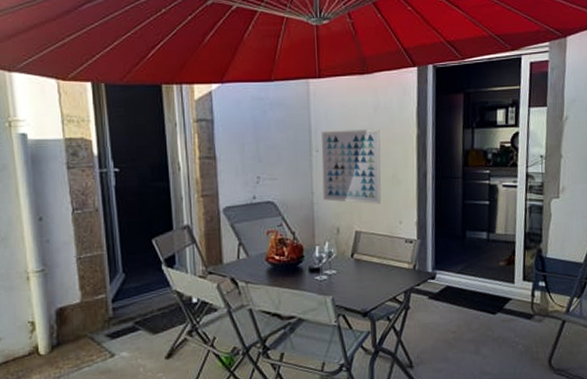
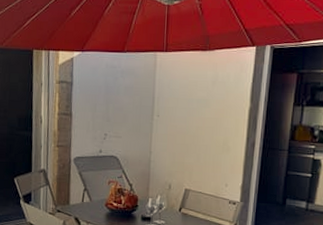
wall art: present [321,129,382,204] -> none [159,98,217,167]

